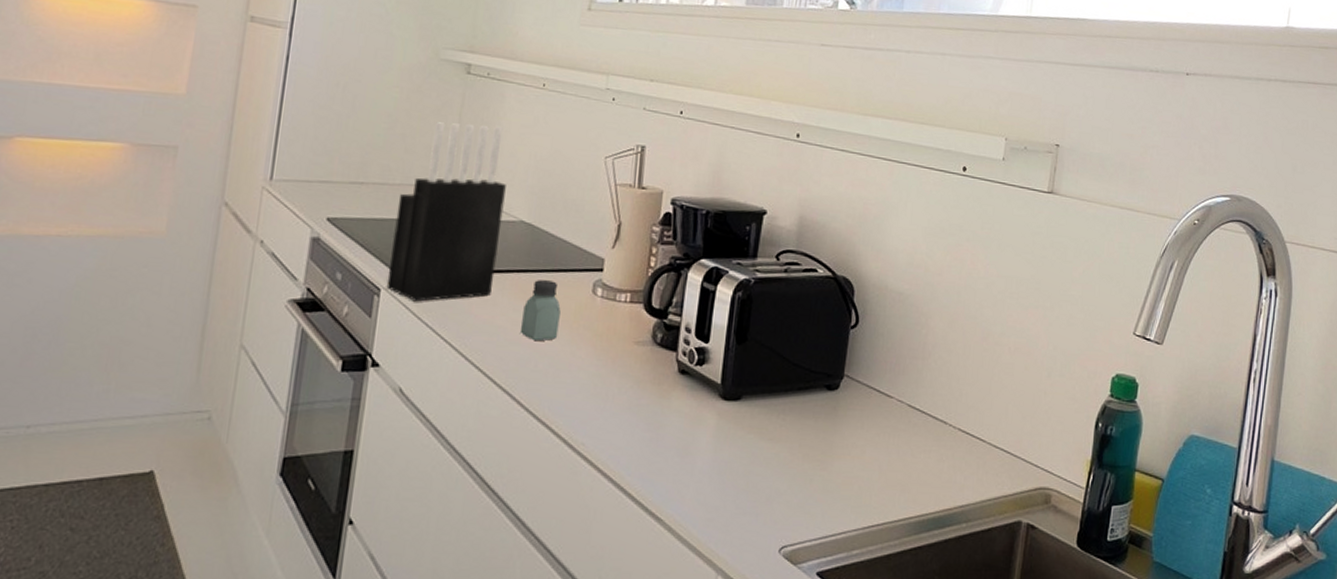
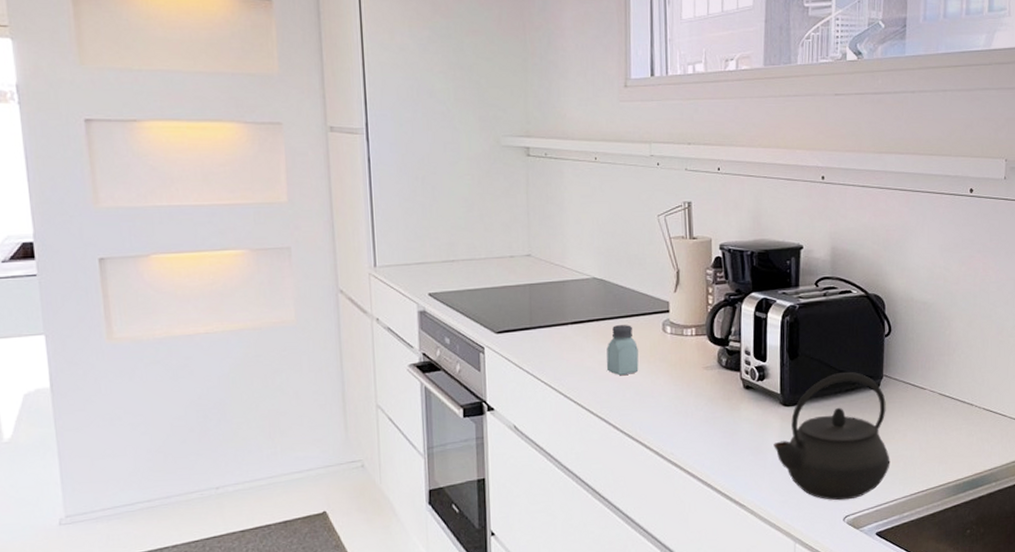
knife block: present [386,122,506,302] -> none [486,199,578,355]
kettle: none [705,365,845,526] -> present [773,371,890,501]

